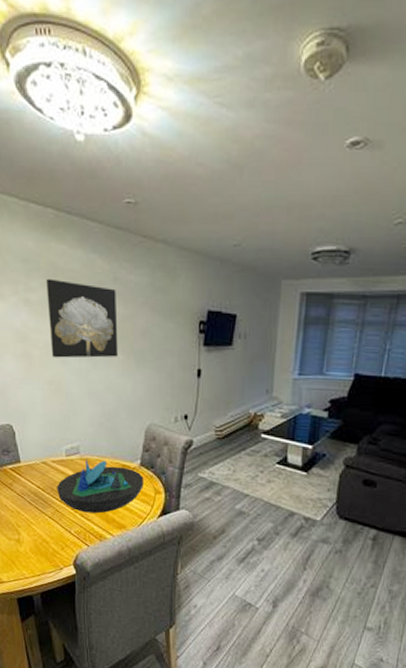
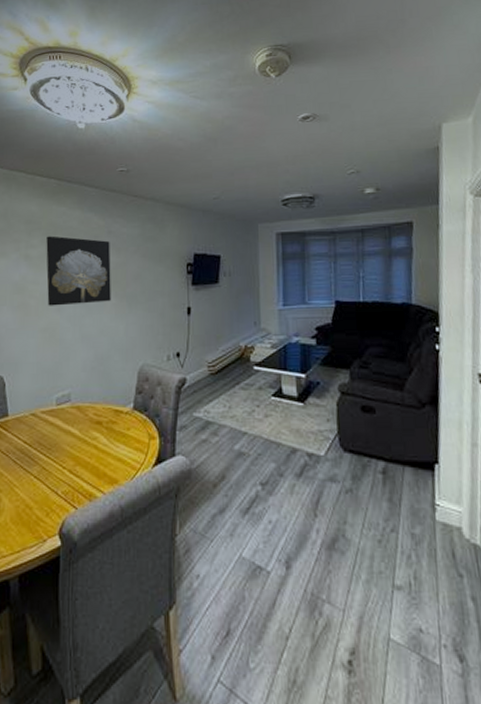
decorative bowl: present [57,459,144,514] -> none [45,406,137,468]

